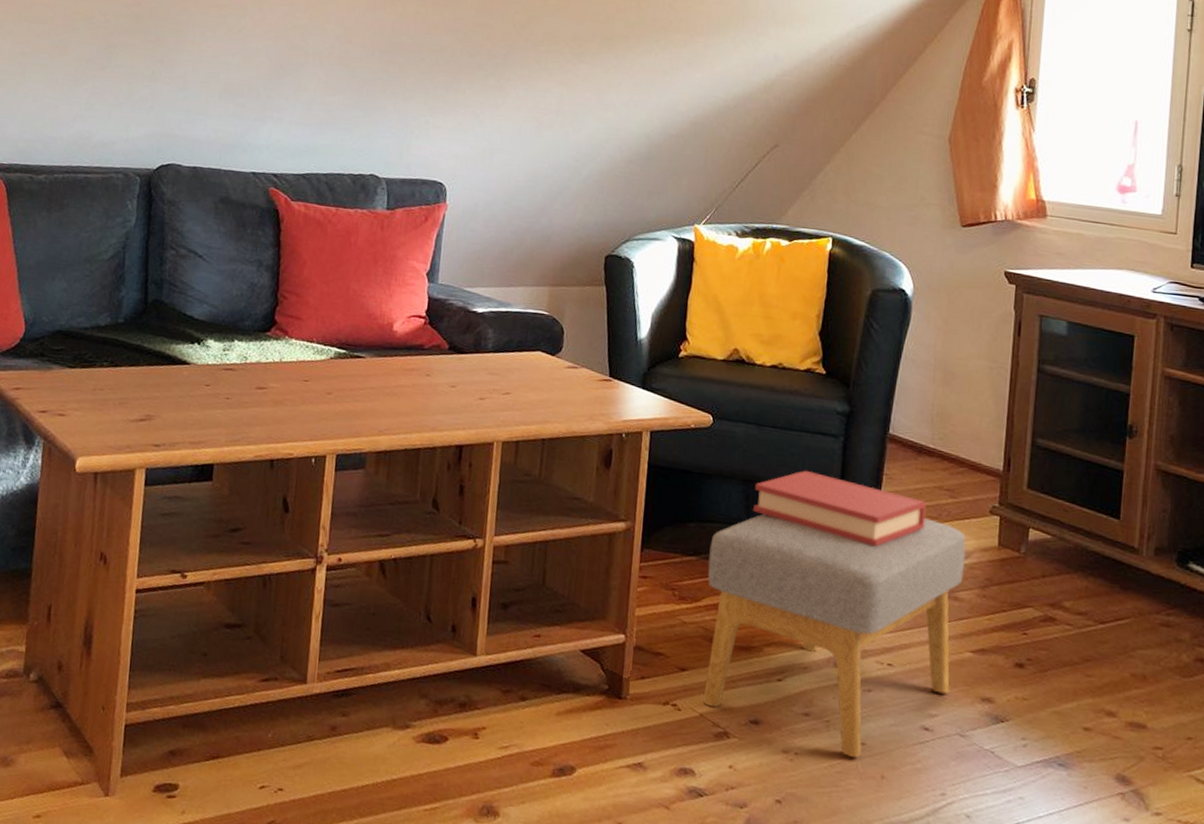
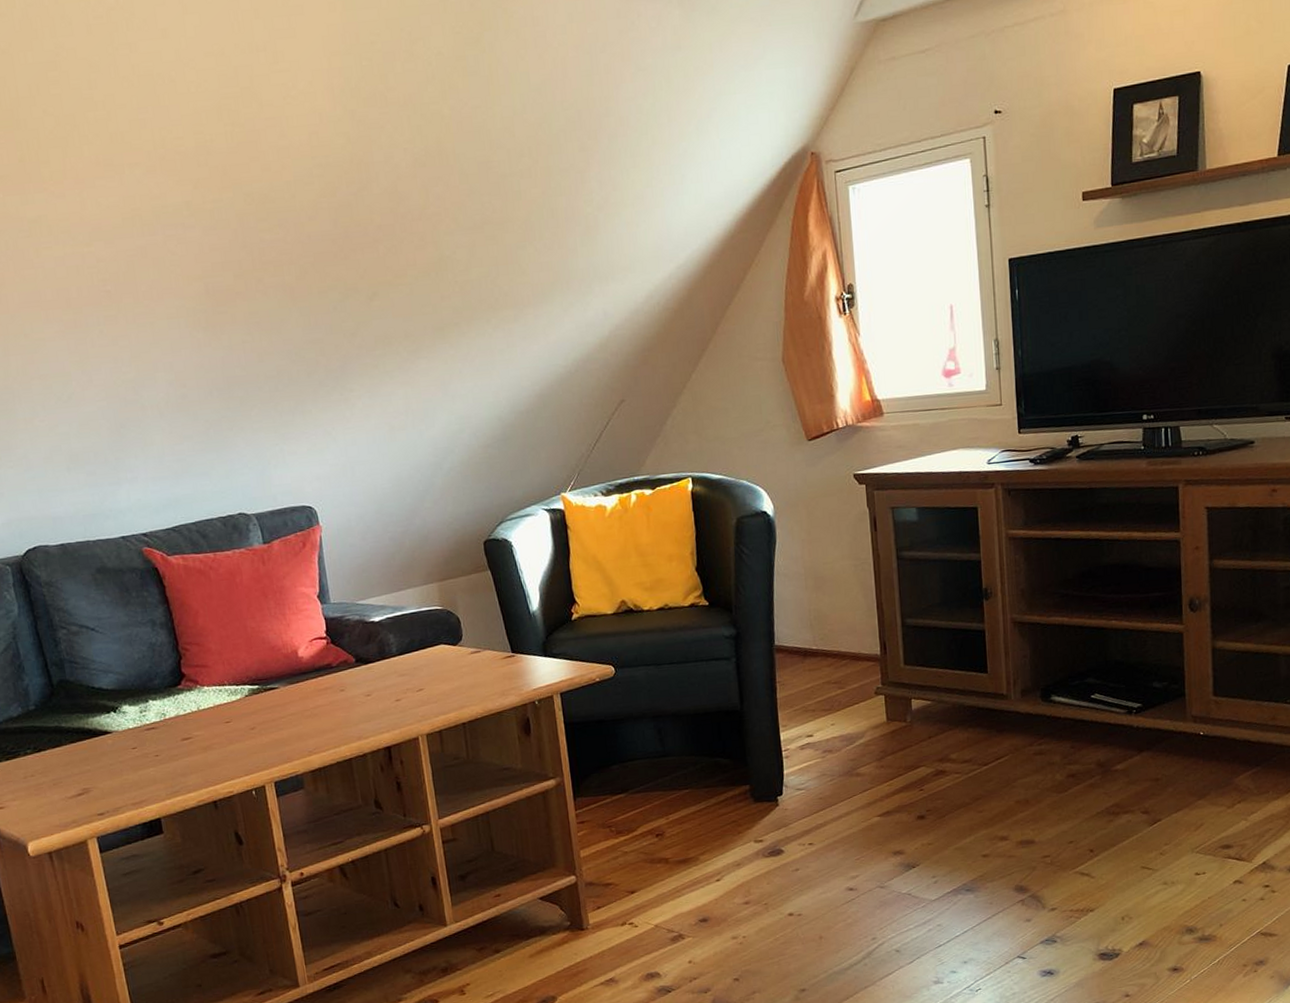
footstool: present [702,514,966,758] -> none [634,712,865,928]
hardback book: present [752,470,927,547] -> none [665,694,821,747]

